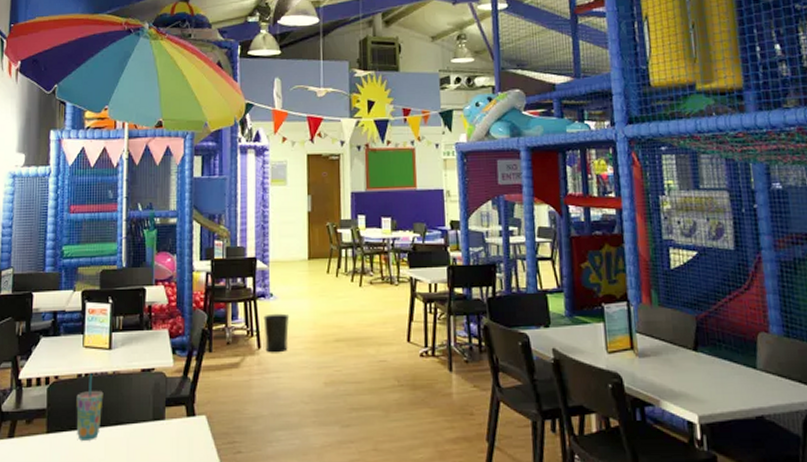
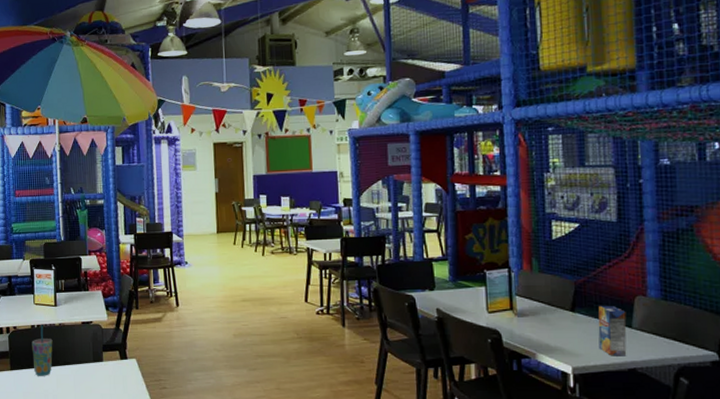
waste bin: present [263,313,290,352] -> none [180,278,203,309]
juice box: none [721,343,753,402] -> present [598,305,627,356]

